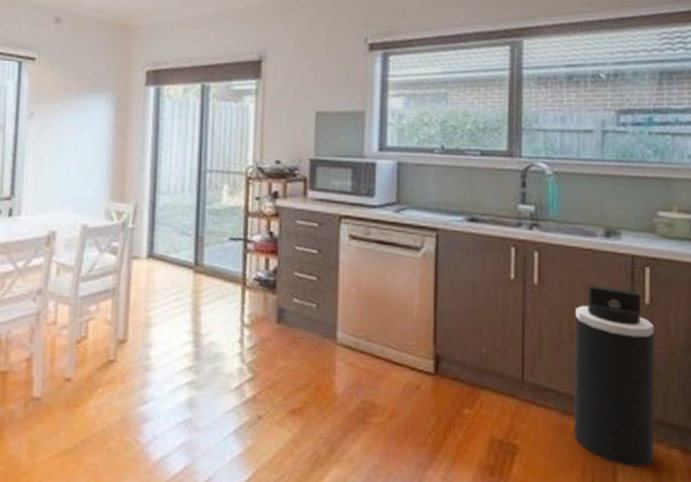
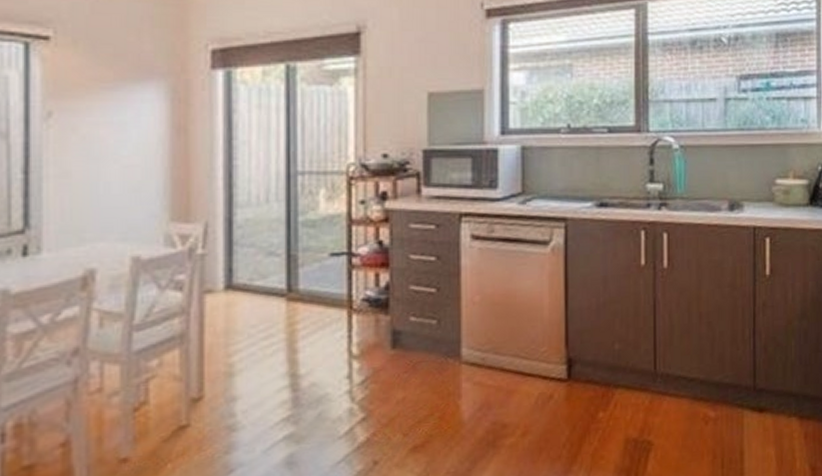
trash can: present [574,285,655,467] -> none [703,262,775,443]

